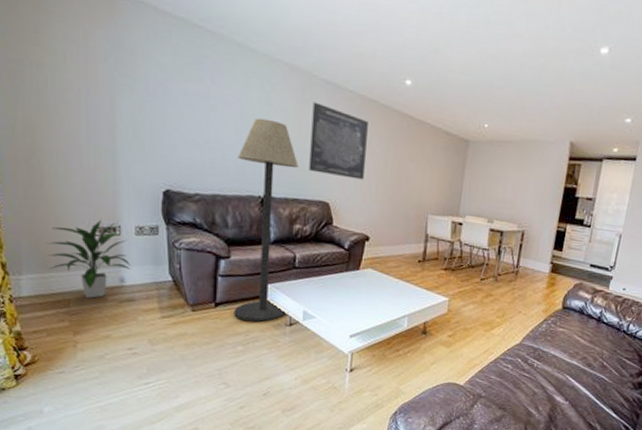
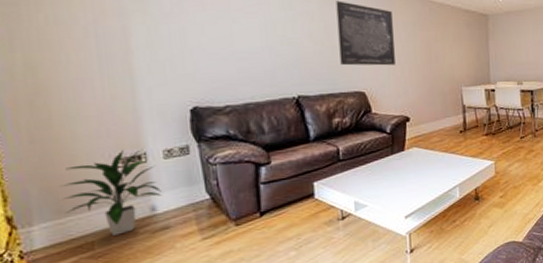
floor lamp: present [234,118,299,322] -> none [266,23,340,224]

